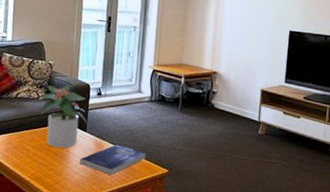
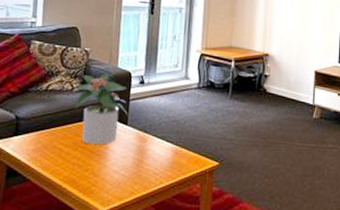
book: present [79,144,146,176] -> none [119,137,195,173]

